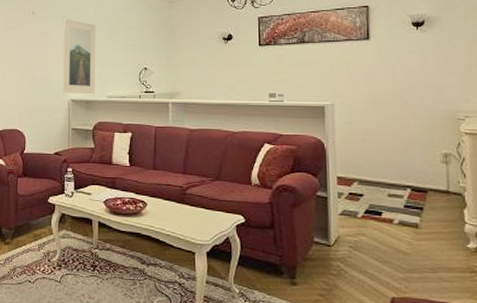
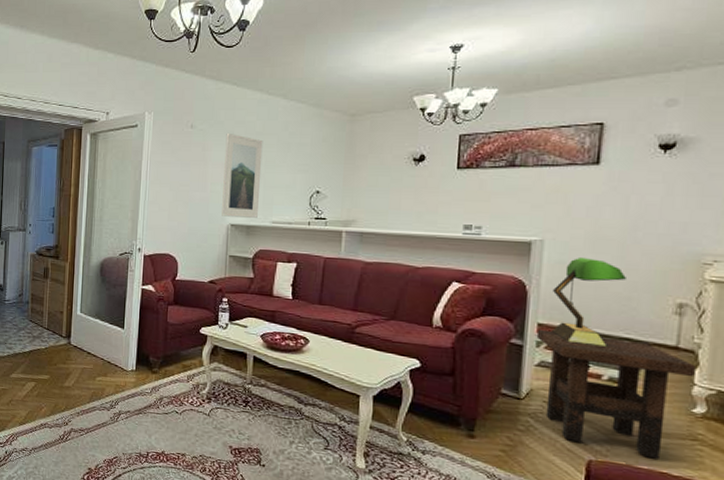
side table: none [337,182,465,292] -> present [536,329,696,459]
table lamp: none [346,117,403,194] -> present [552,256,628,347]

